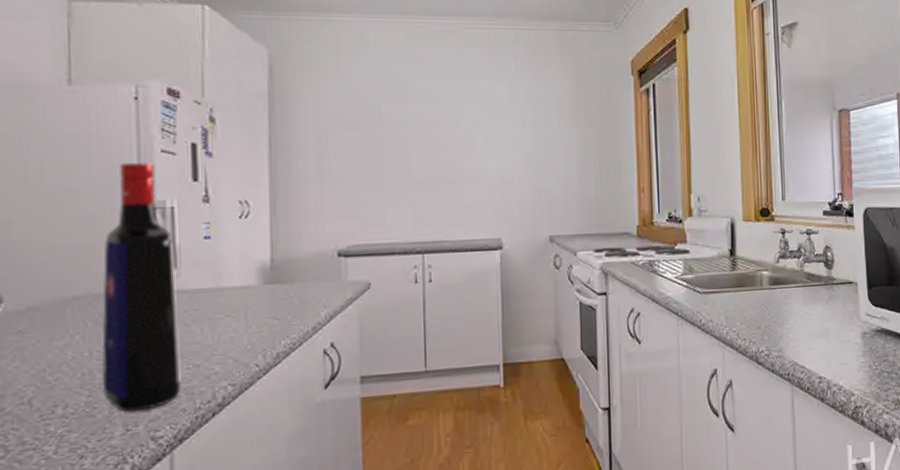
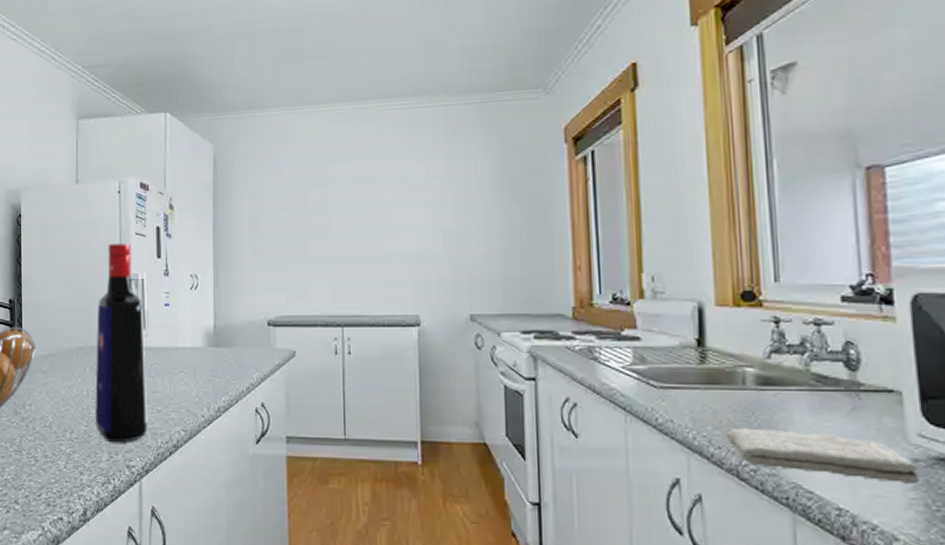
washcloth: none [748,319,868,352] -> present [725,427,922,485]

